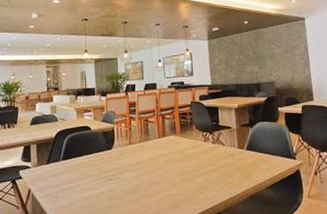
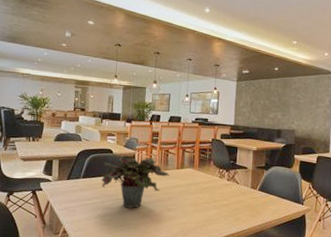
potted plant: none [82,129,153,186] -> present [102,155,171,208]

